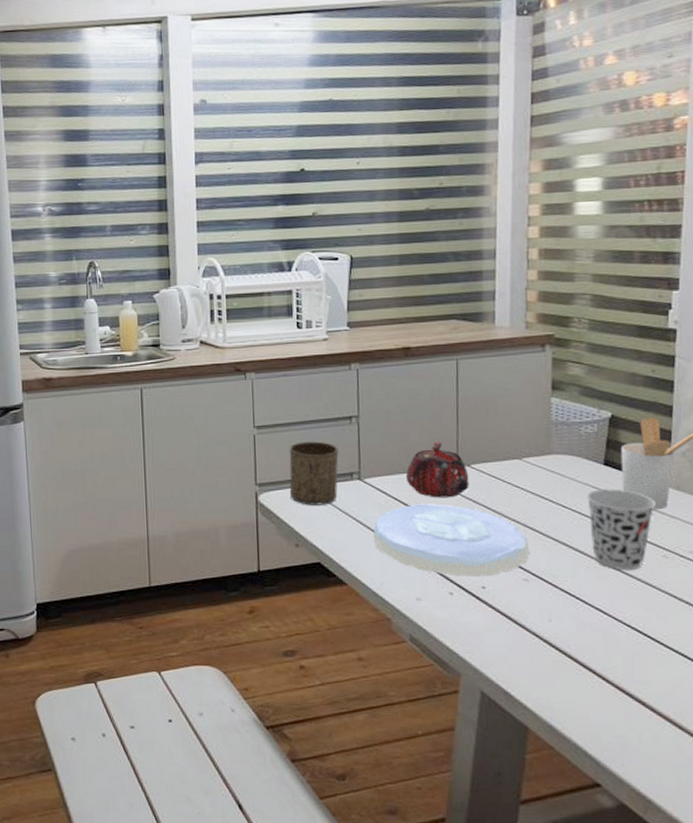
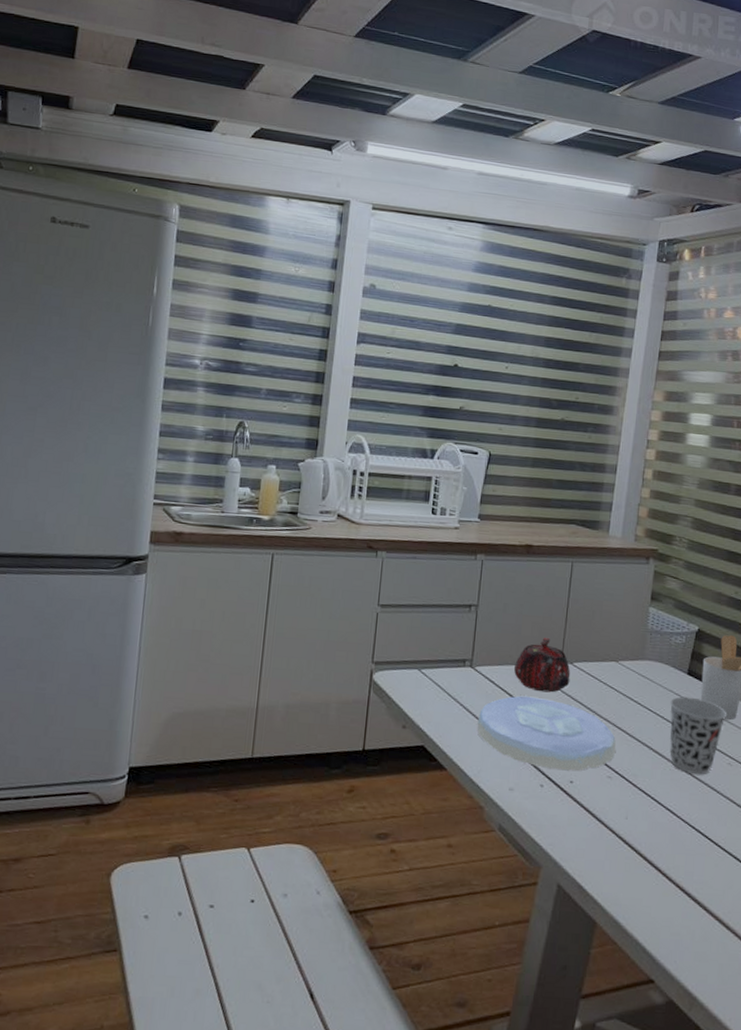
cup: present [289,441,339,505] -> none [403,624,455,689]

